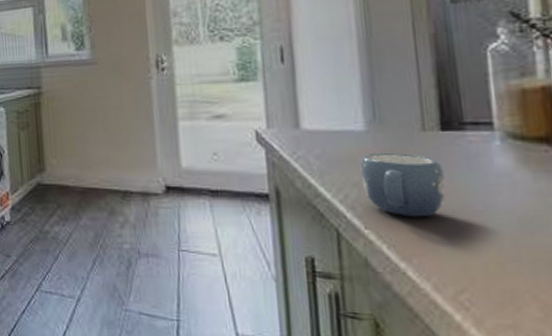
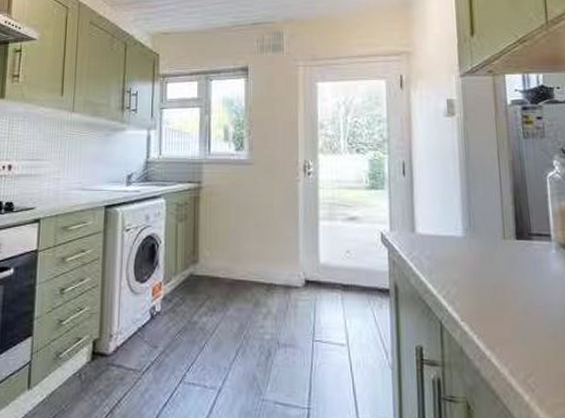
mug: present [359,152,446,217] -> none [458,255,519,312]

